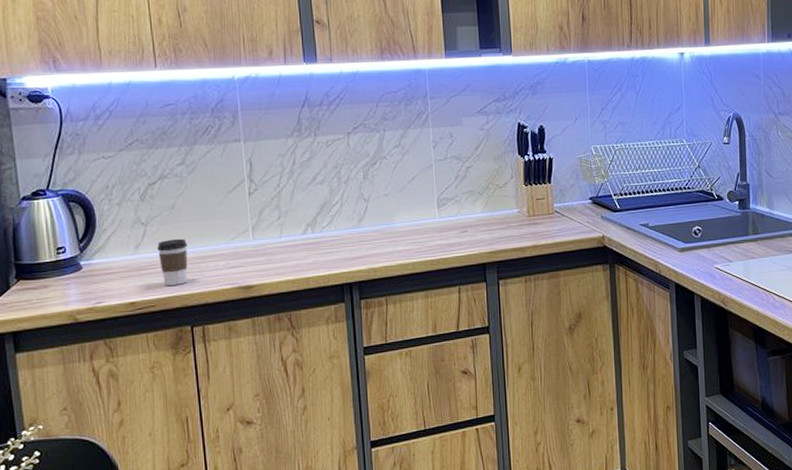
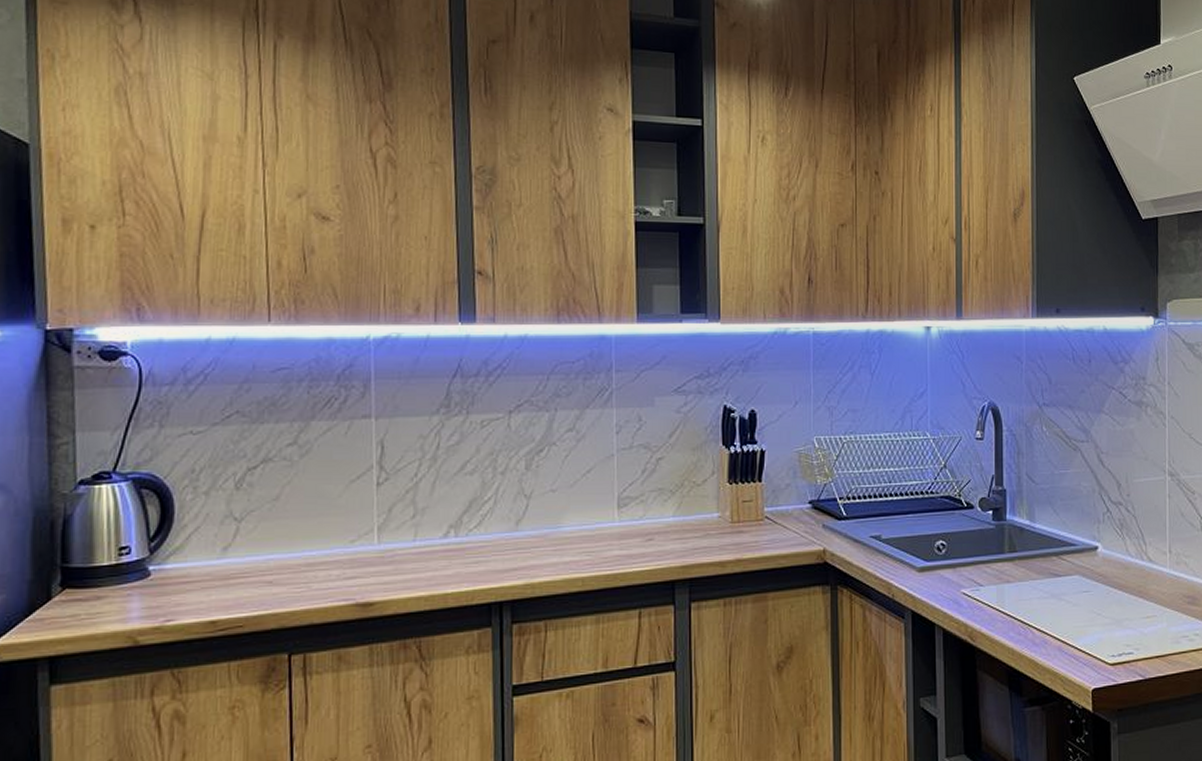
coffee cup: present [157,238,188,286] -> none [252,539,292,600]

